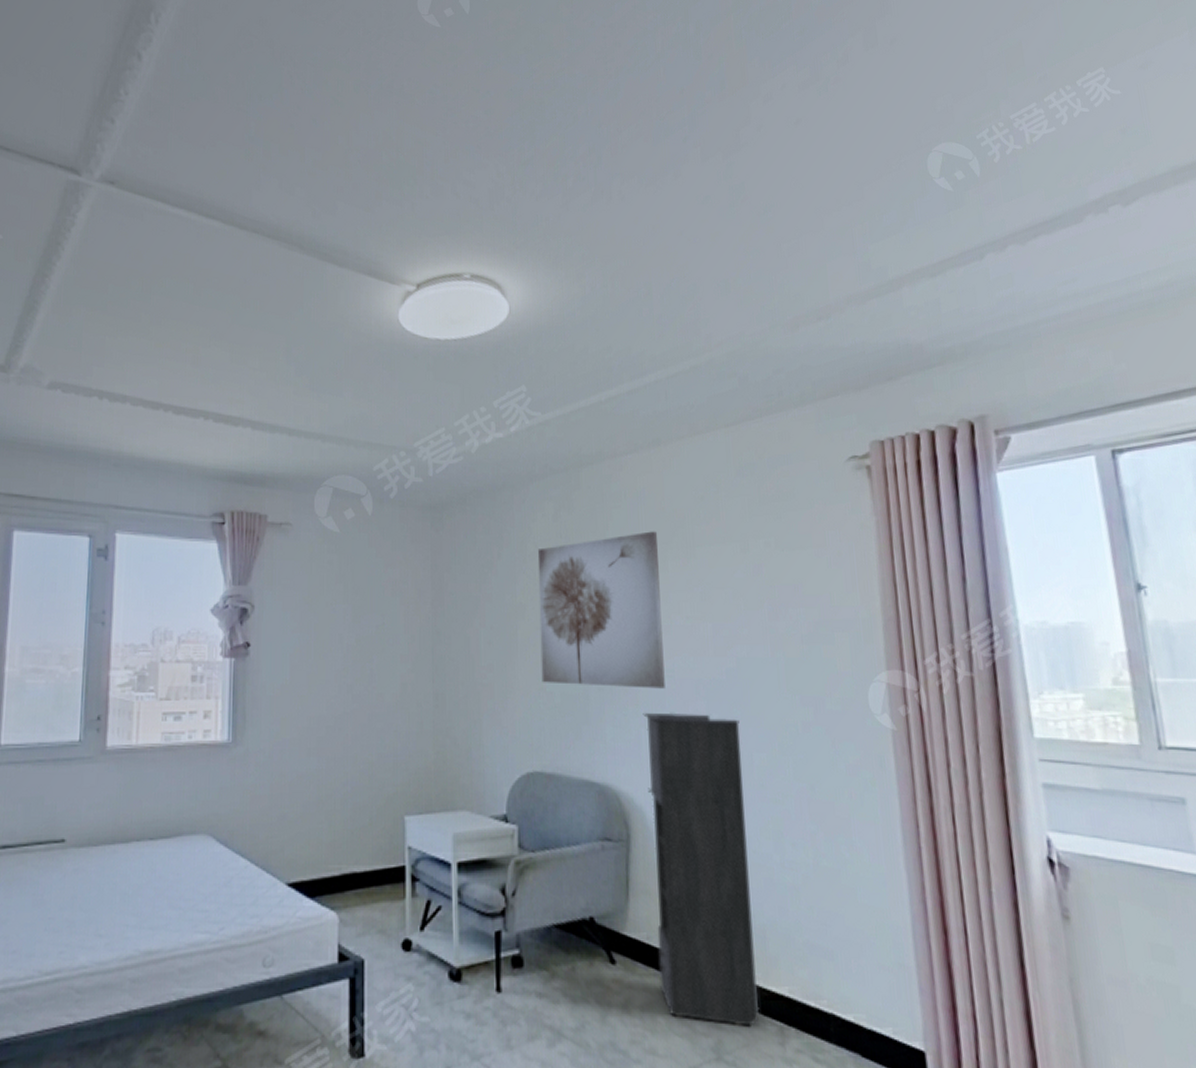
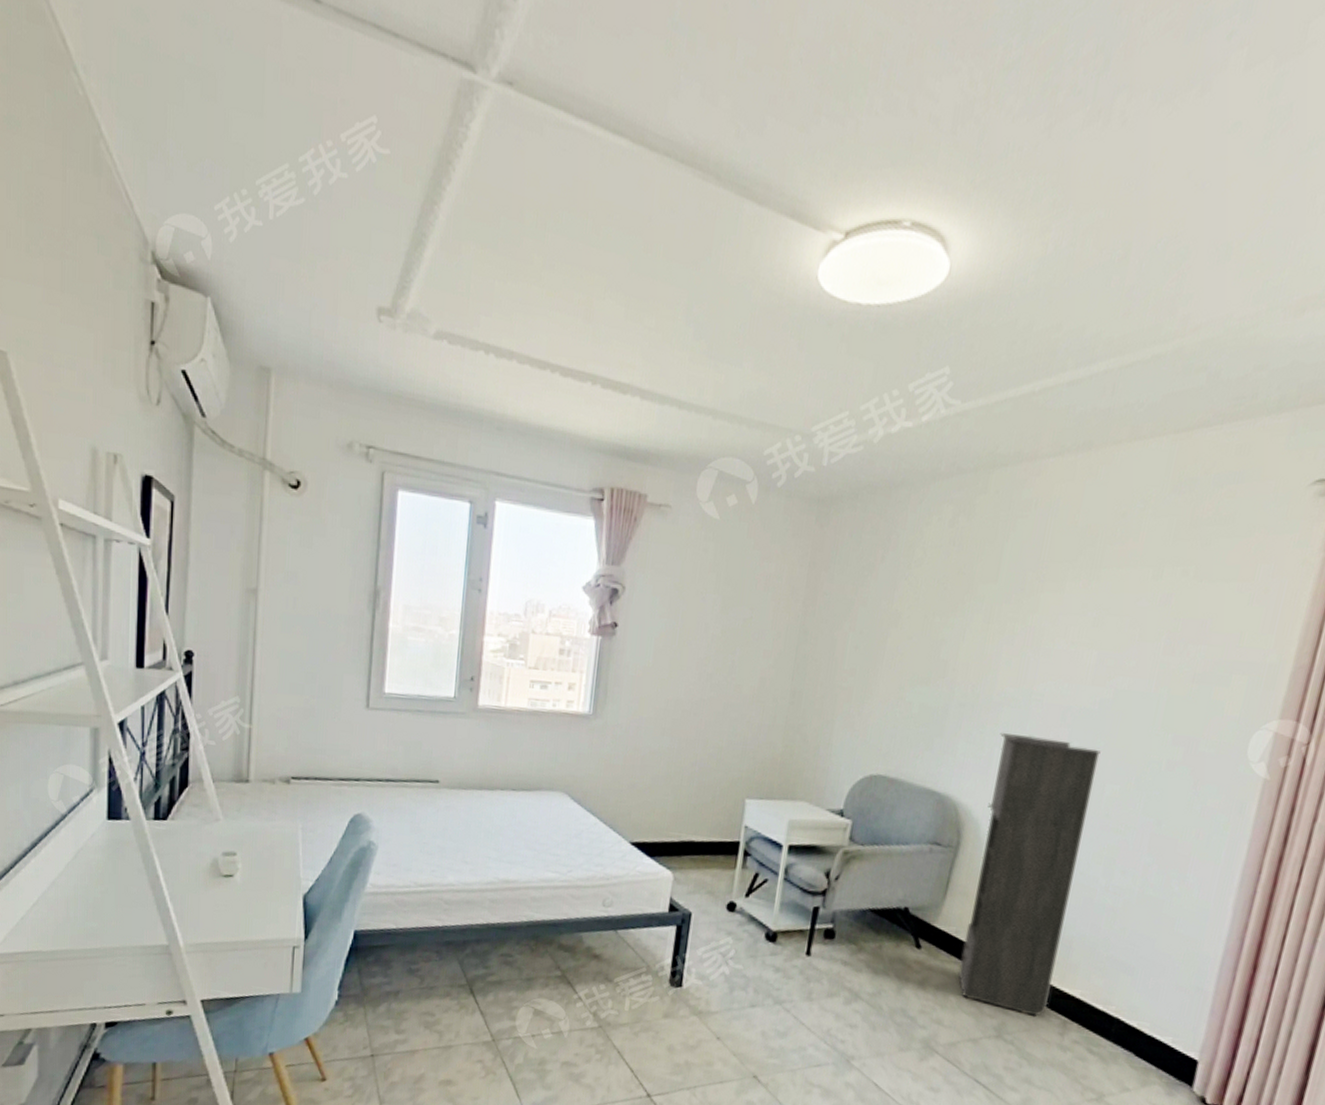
wall art: present [537,531,665,689] -> none [902,546,1063,712]

